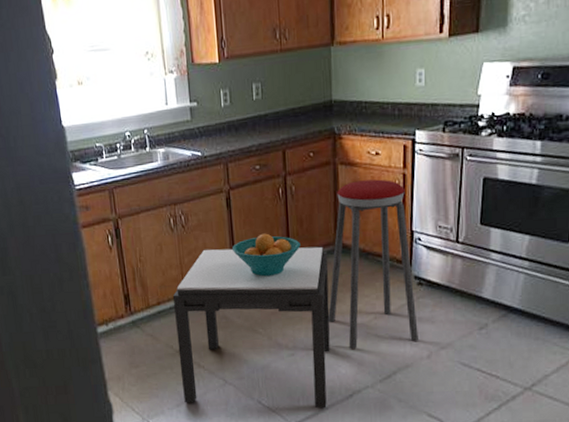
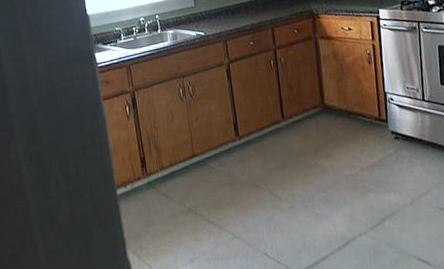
side table: present [173,246,330,409] -> none [184,109,326,258]
fruit bowl: present [231,233,301,277] -> none [233,99,292,137]
music stool: present [328,179,418,349] -> none [319,50,401,200]

